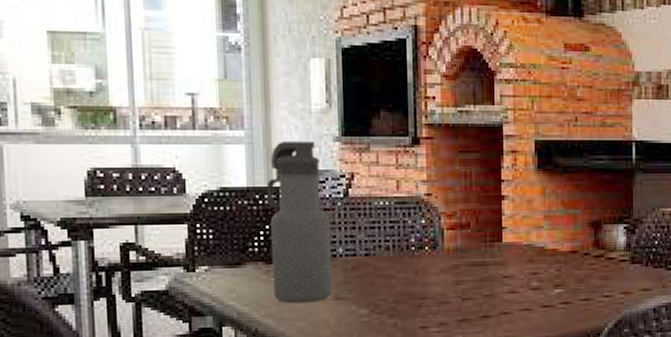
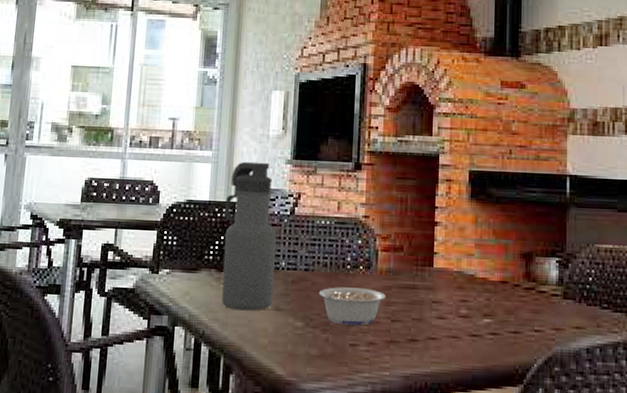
legume: none [381,269,454,308] -> present [317,287,386,326]

